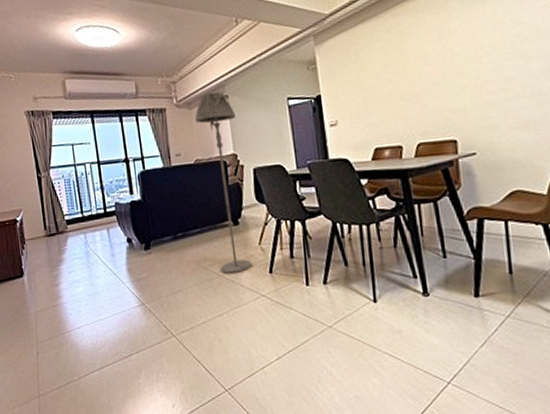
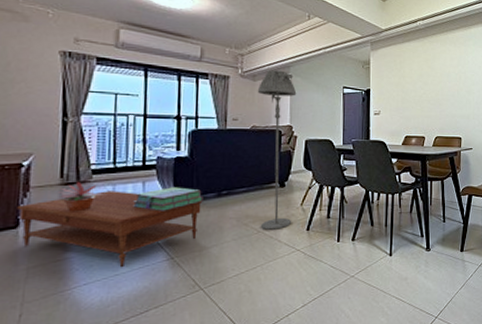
coffee table: none [19,239,162,313] -> present [17,191,203,268]
potted plant: none [45,232,79,261] -> present [58,181,104,212]
stack of books: none [102,232,162,257] -> present [133,187,203,211]

